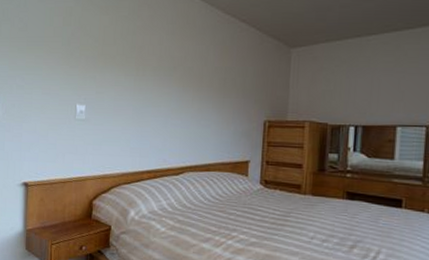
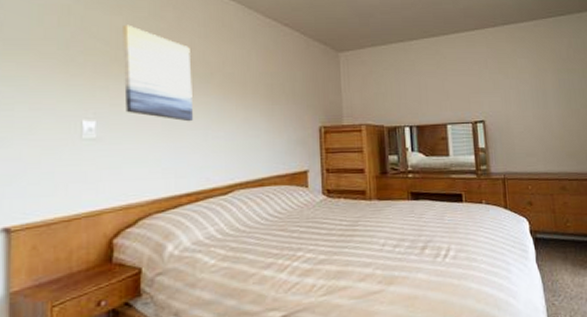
wall art: none [107,23,159,110] -> present [122,24,193,122]

